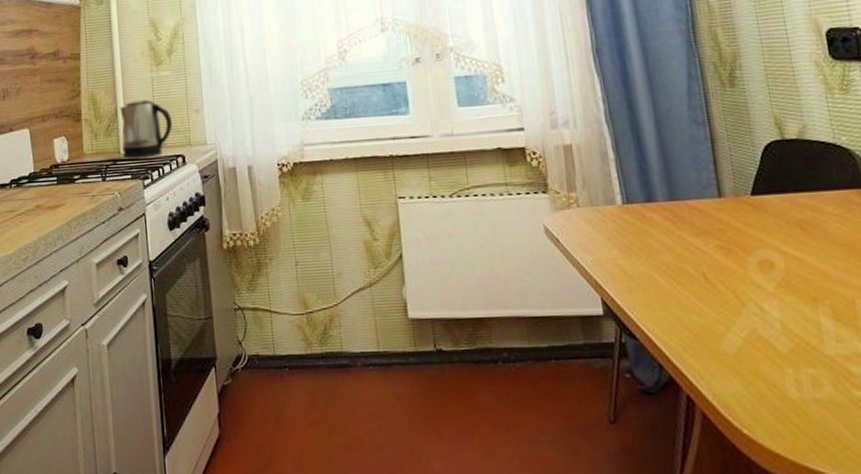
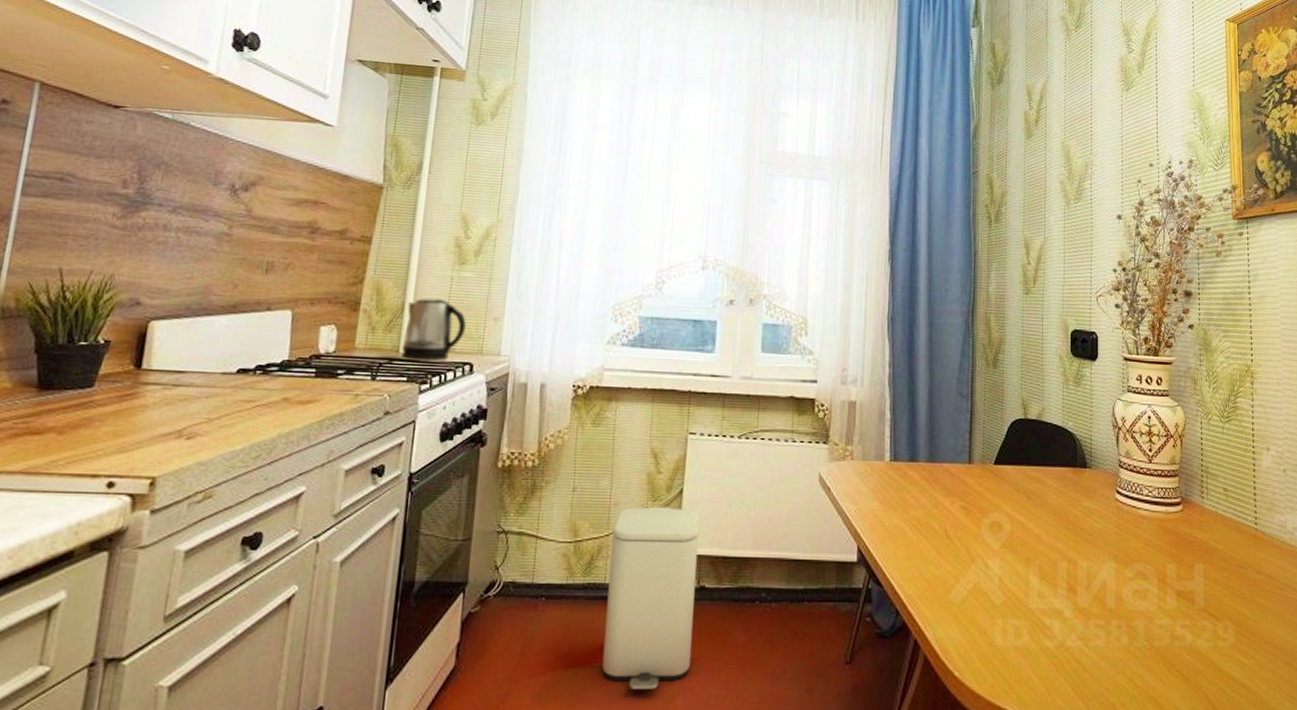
pedal bin: none [340,273,442,454] -> present [602,506,700,689]

